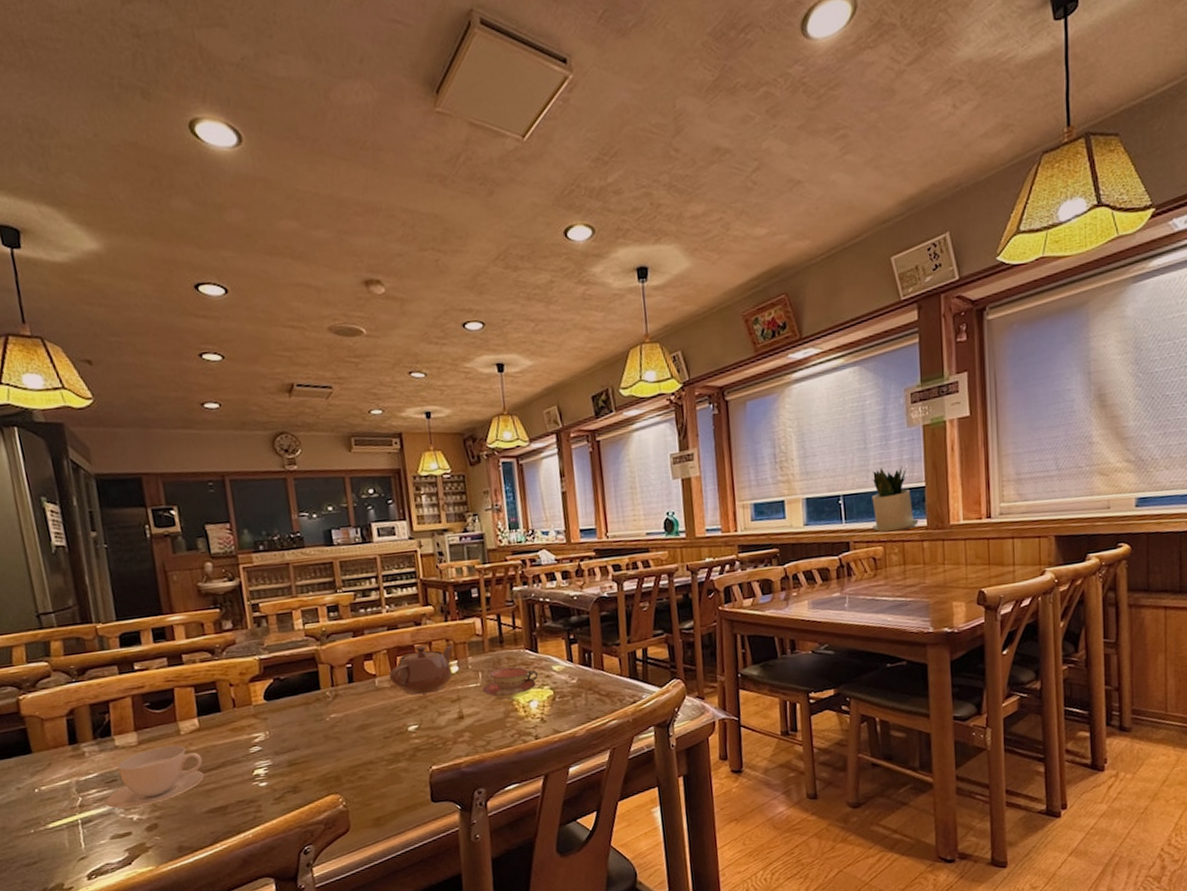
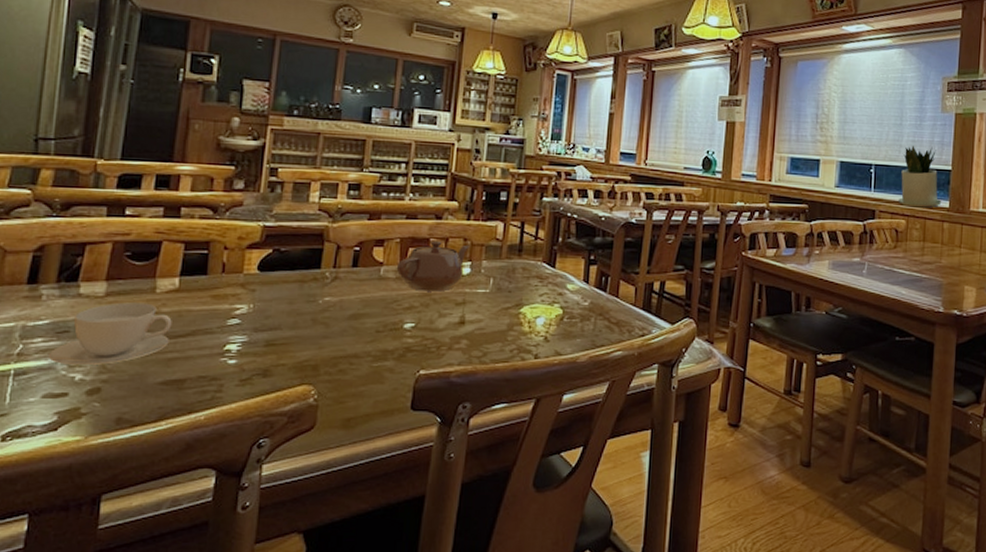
teacup: present [483,666,539,700] -> none [491,277,551,311]

